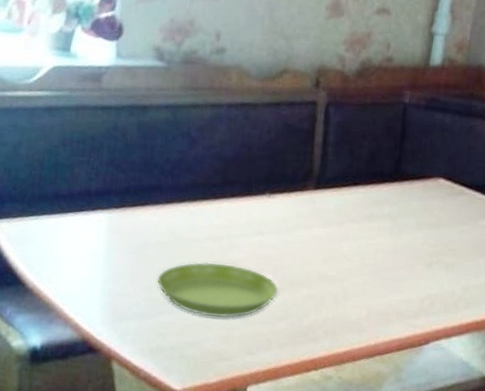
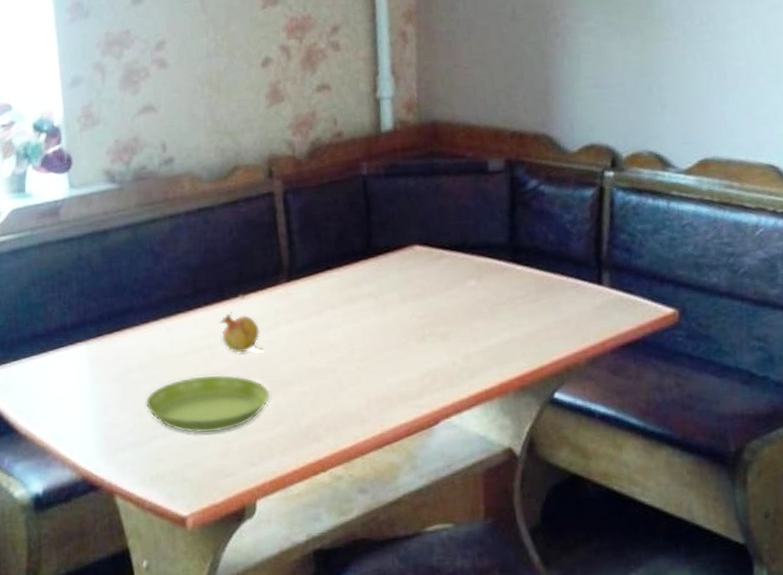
fruit: none [242,208,280,250] -> present [219,312,263,353]

